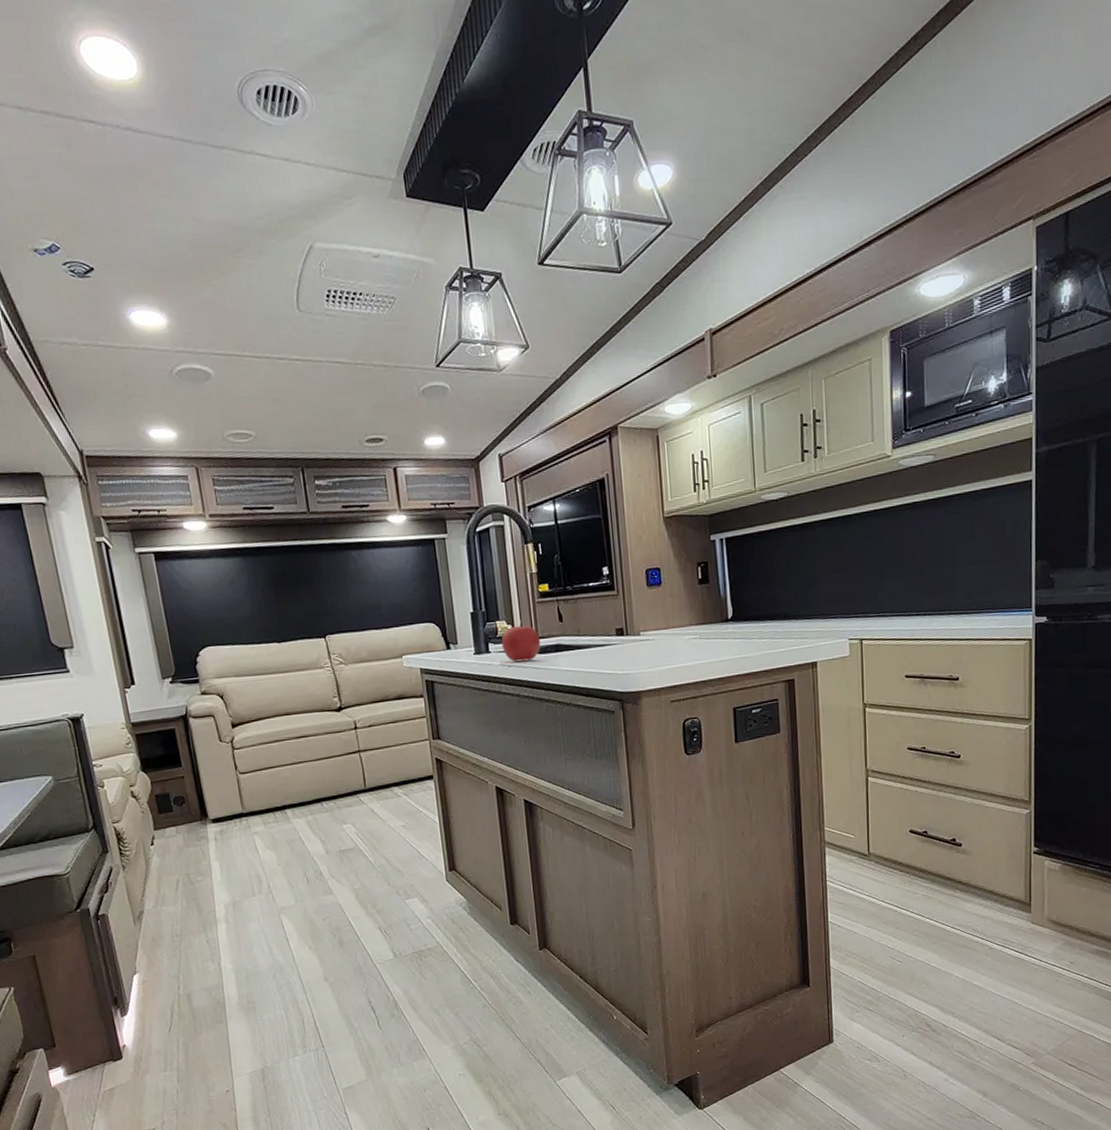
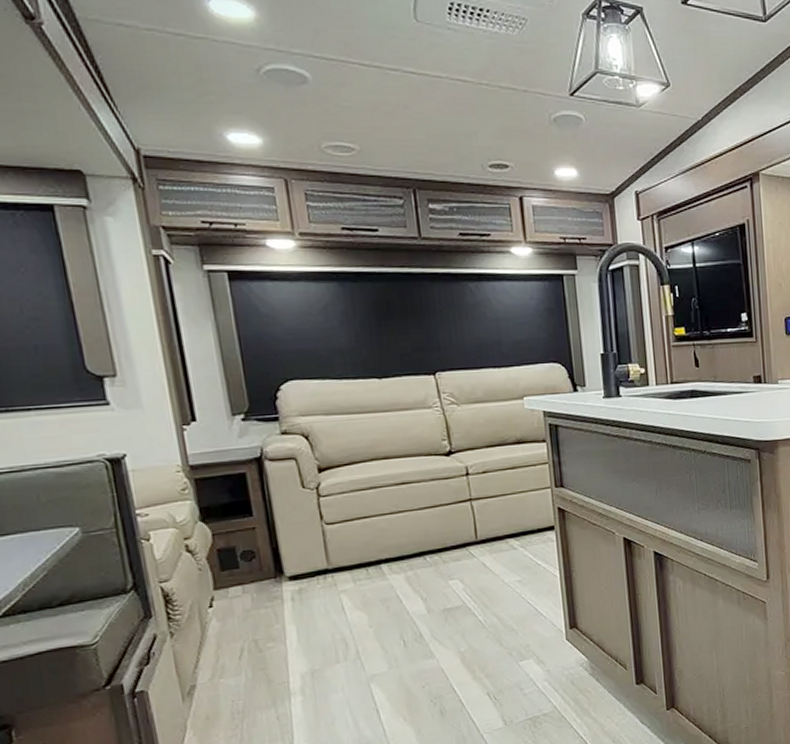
fruit: present [501,619,541,662] -> none [633,363,676,406]

